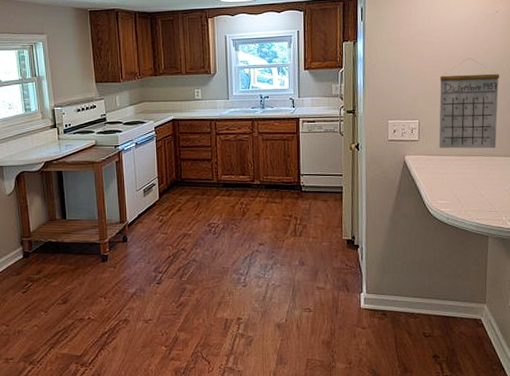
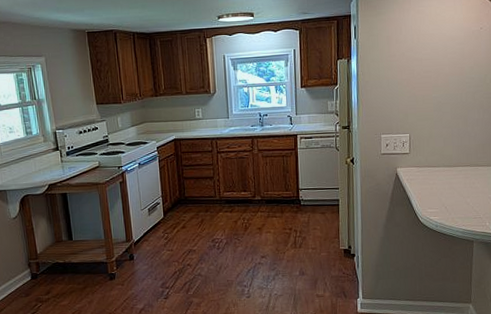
calendar: present [439,57,500,149] -> none [428,73,484,161]

